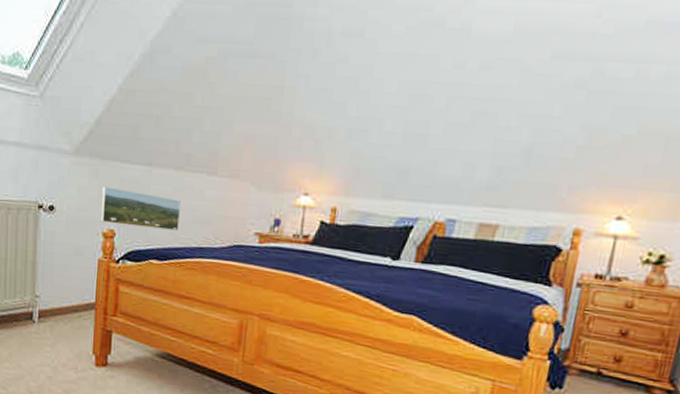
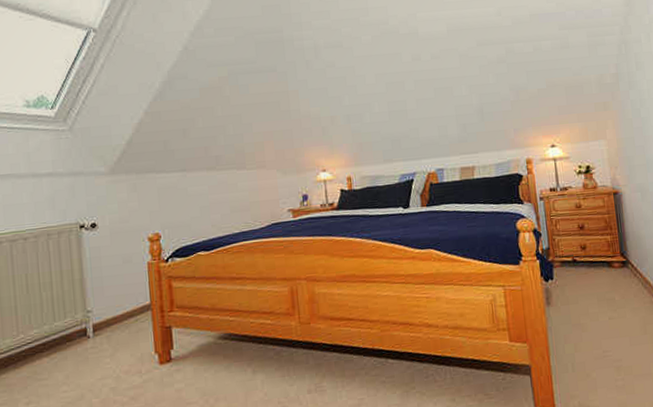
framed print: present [100,186,181,231] -> none [141,195,220,229]

